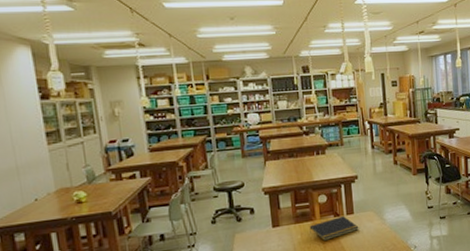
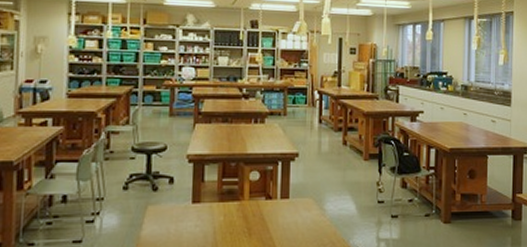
notepad: present [309,215,359,241] -> none [235,199,293,227]

